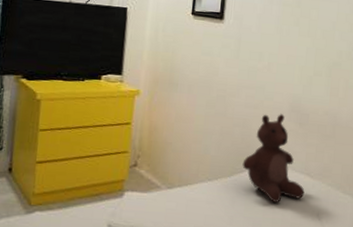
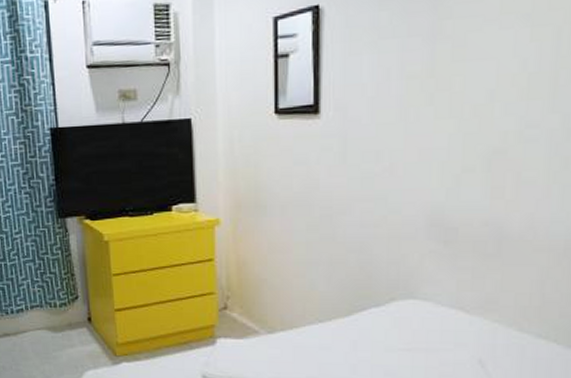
teddy bear: present [242,114,305,204] -> none [363,231,458,347]

